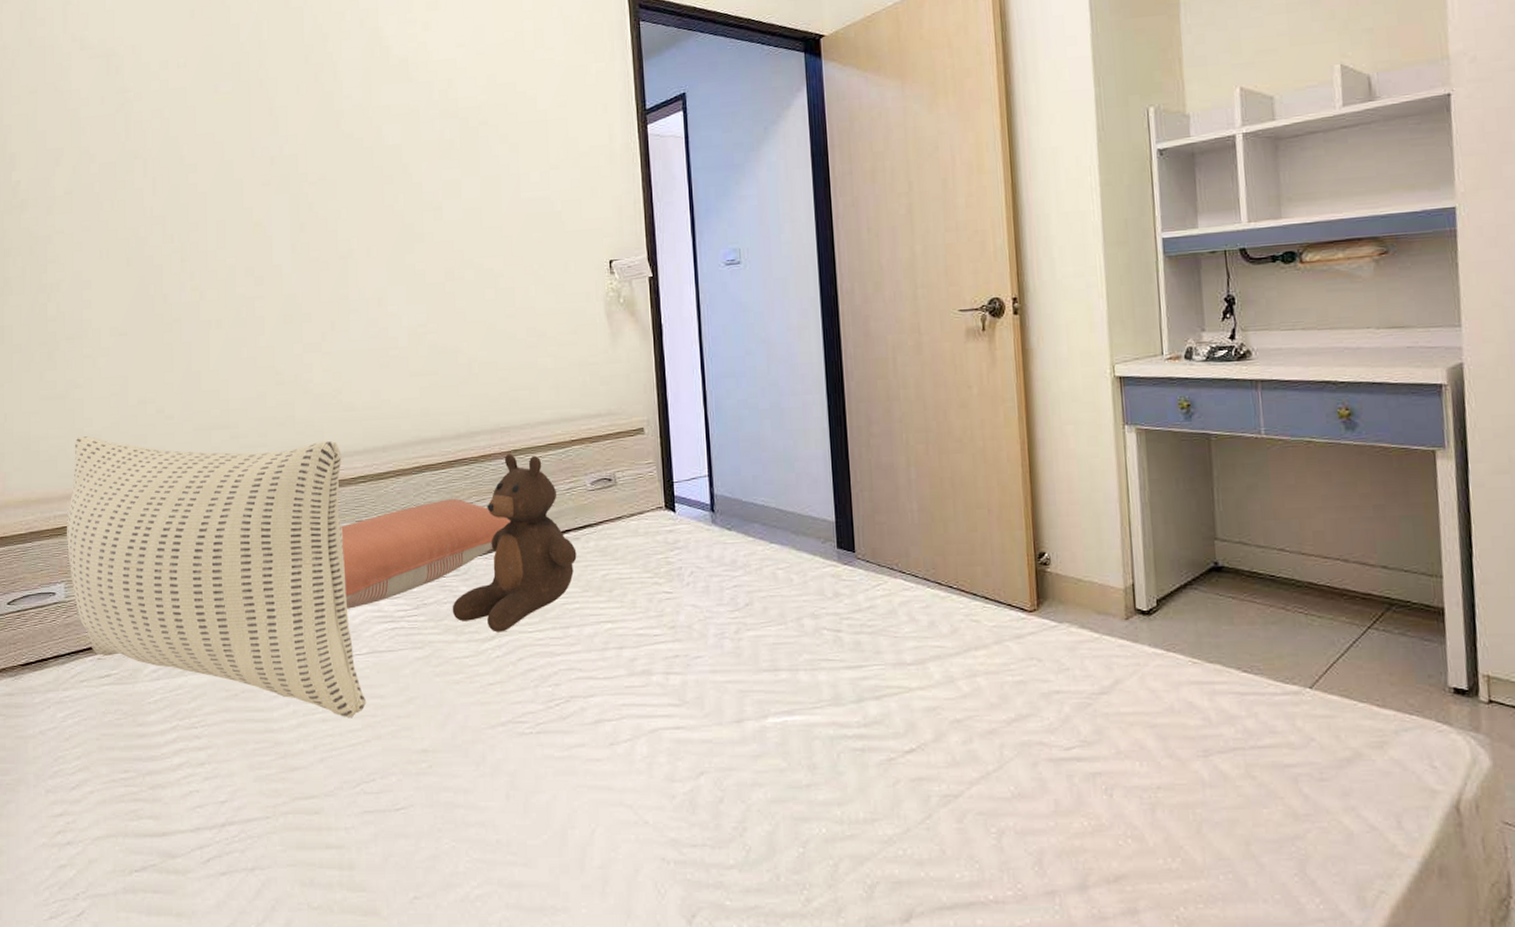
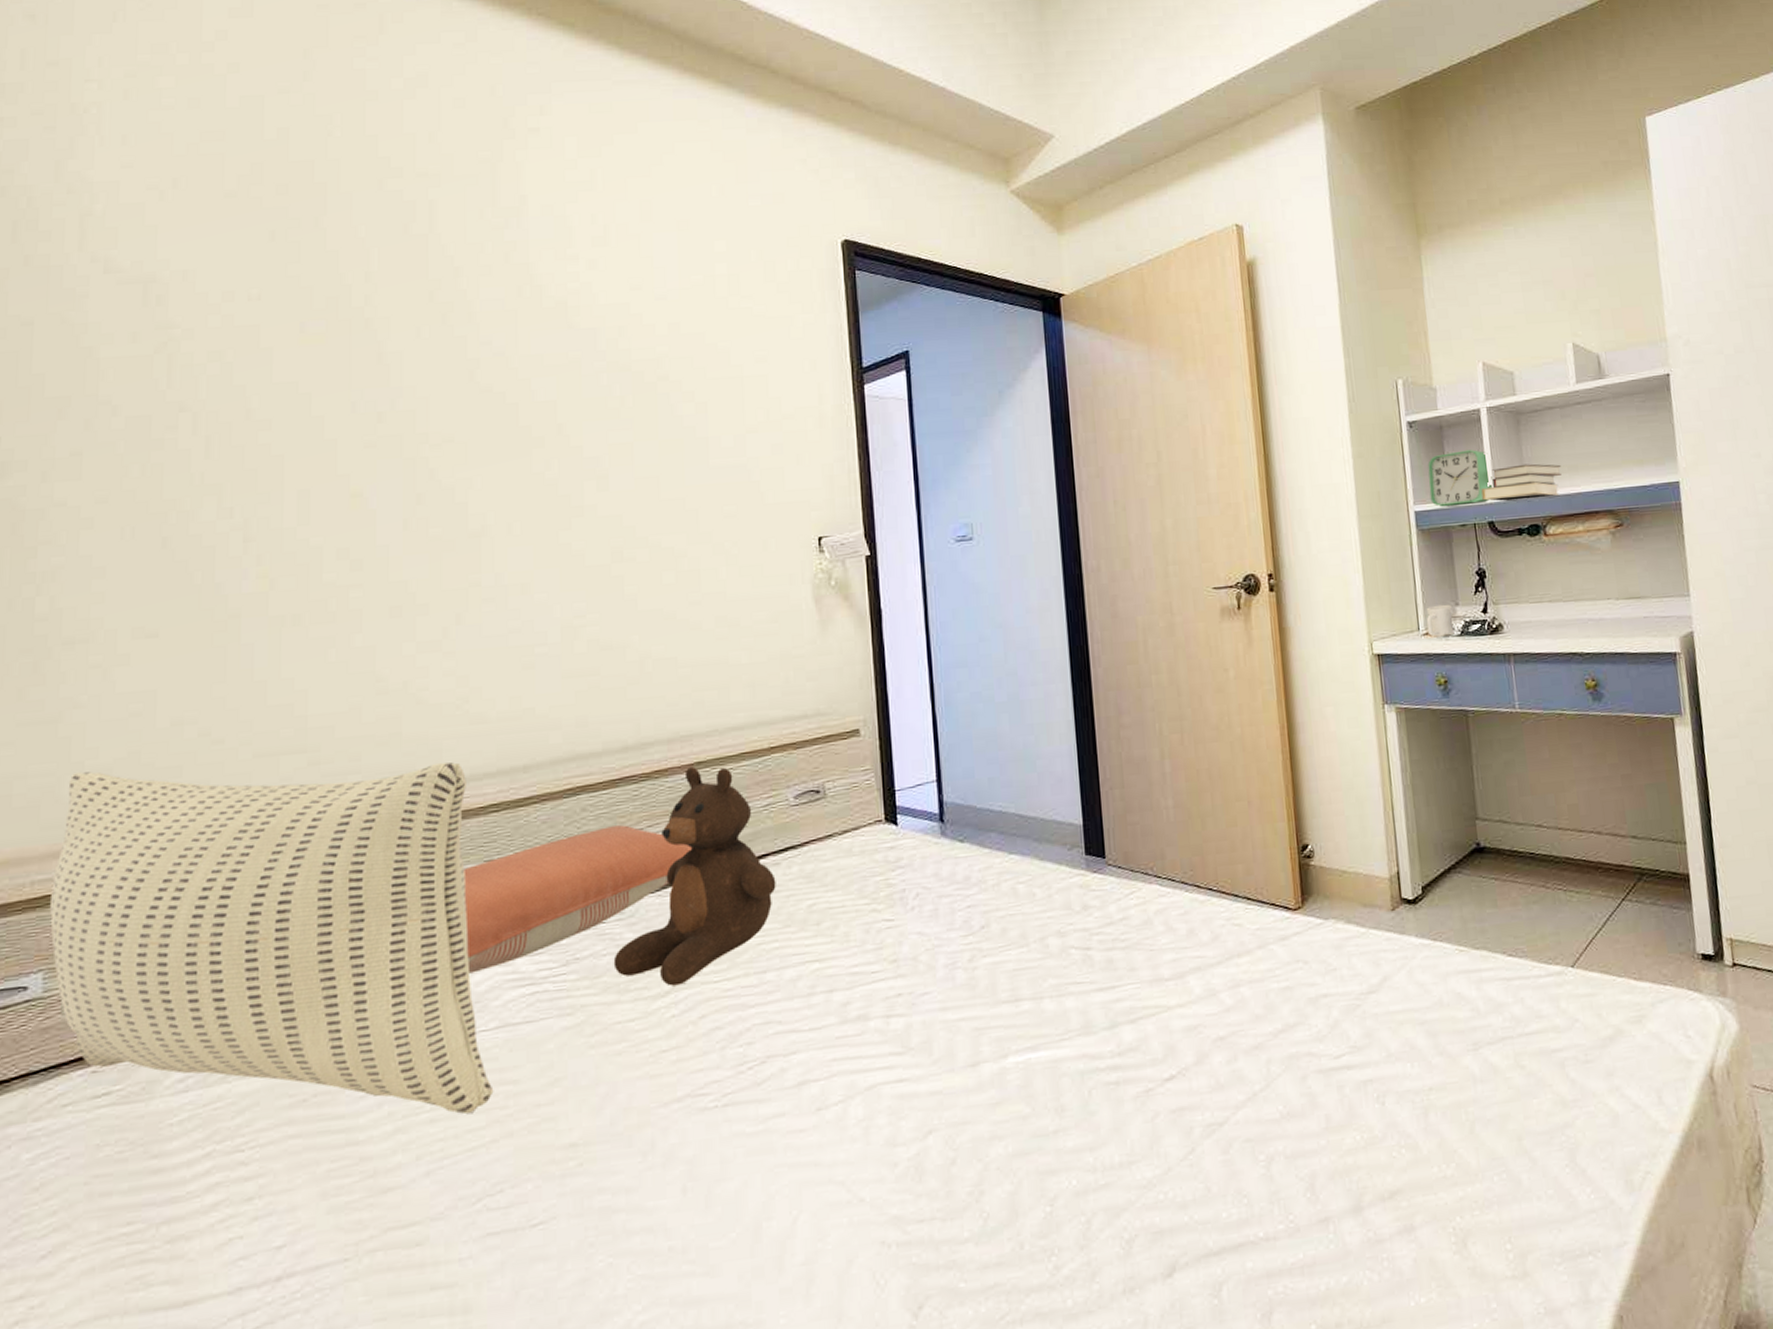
mug: none [1170,329,1200,362] -> present [1426,604,1455,638]
alarm clock: none [1177,176,1247,234] -> present [1428,450,1493,508]
books: none [1233,190,1322,229] -> present [1481,463,1562,502]

